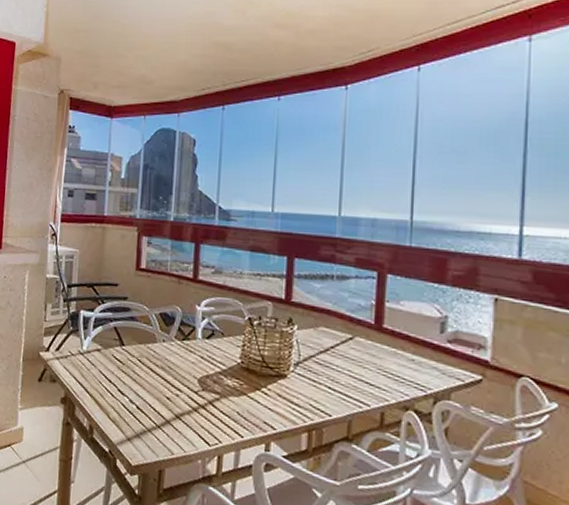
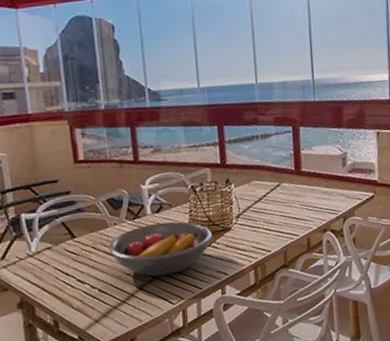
fruit bowl: none [152,349,264,411] -> present [108,221,212,277]

